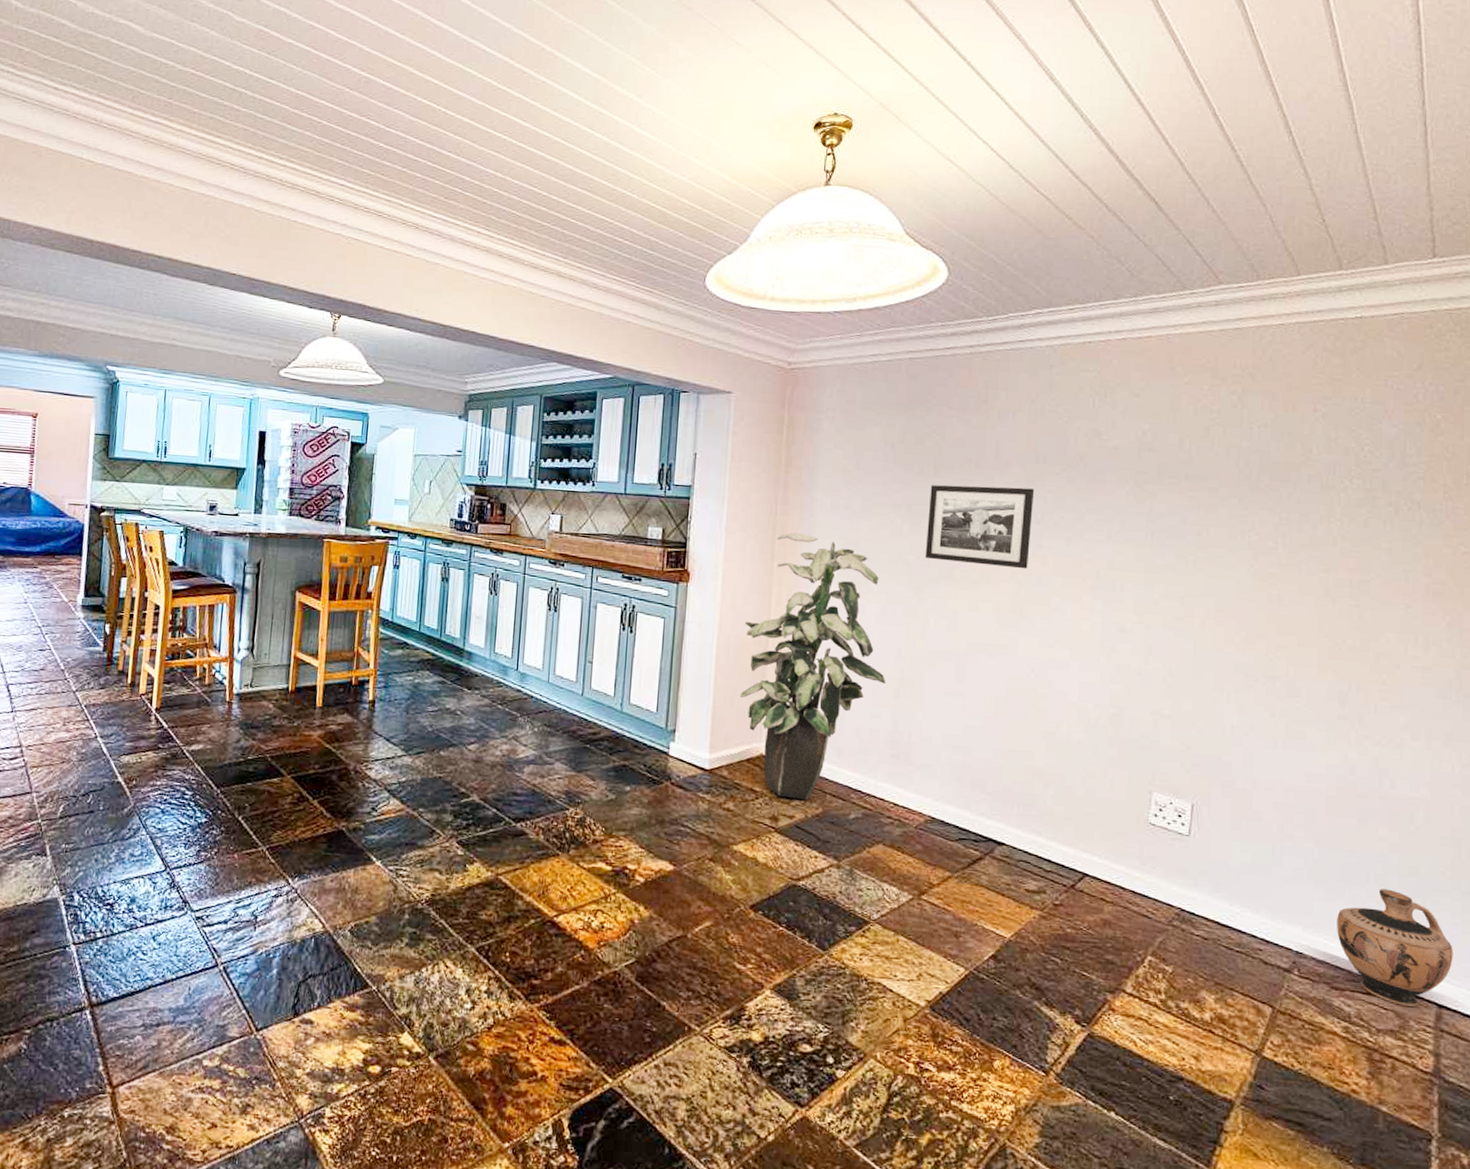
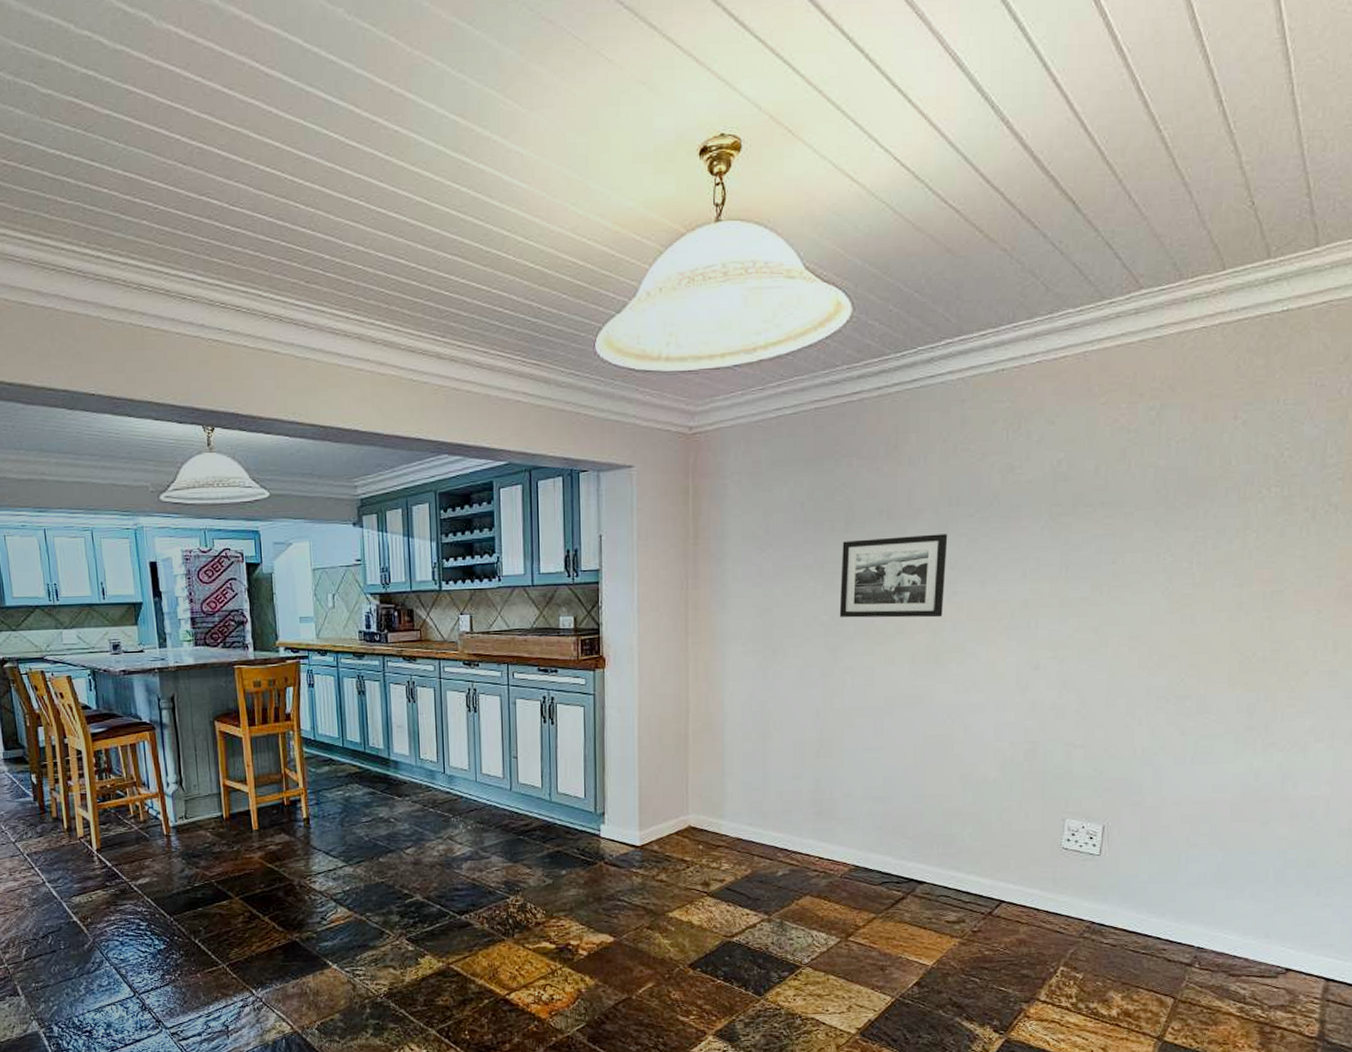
indoor plant: present [740,532,886,801] -> none [663,606,807,864]
ceramic jug: present [1337,889,1453,1007] -> none [1236,882,1343,983]

